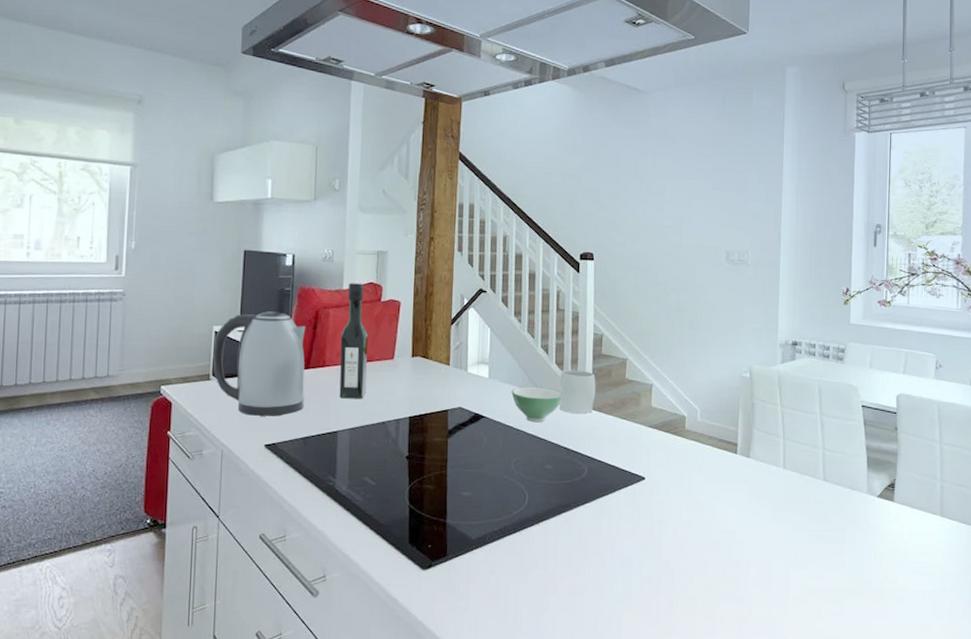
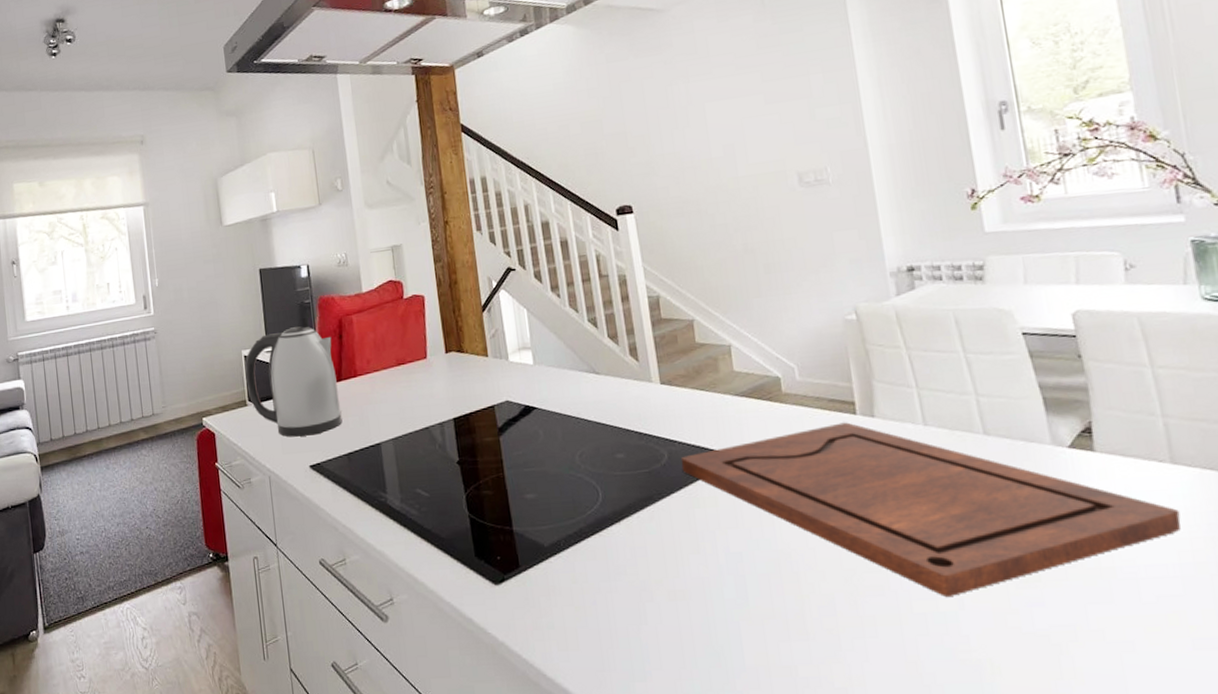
bottle: present [339,283,369,399] -> none [367,283,404,408]
bowl: present [511,386,564,423] -> none [562,365,624,408]
mug: present [558,370,596,415] -> none [615,340,663,392]
cutting board: none [597,459,940,604] -> present [680,422,1181,596]

